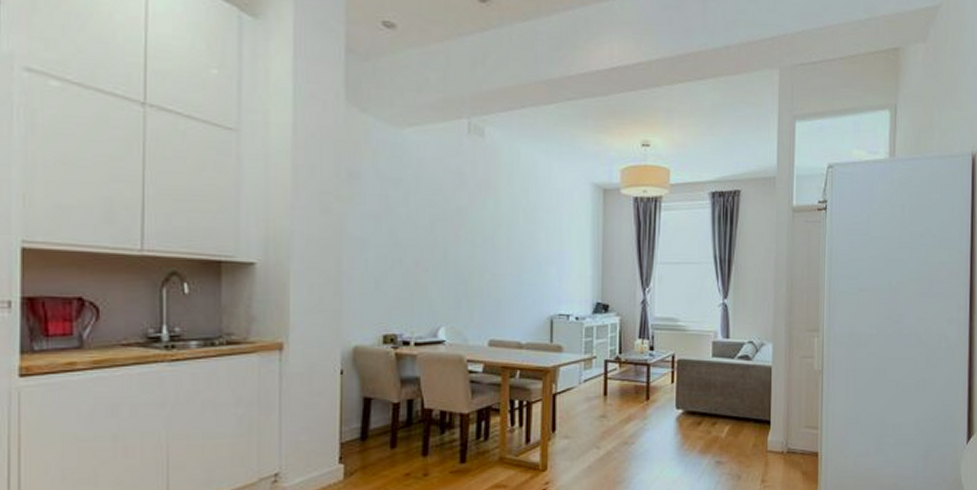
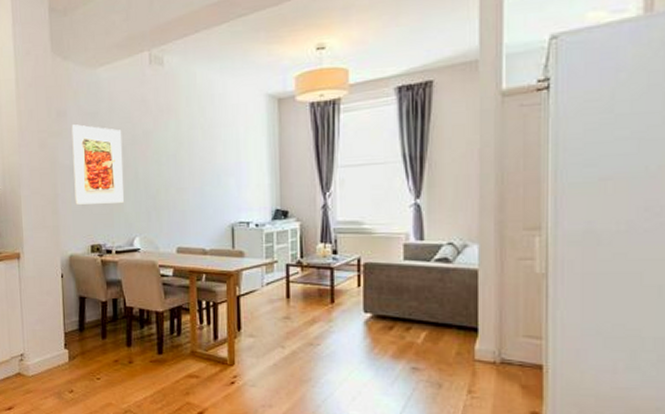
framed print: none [366,190,431,286] -> present [71,124,124,205]

